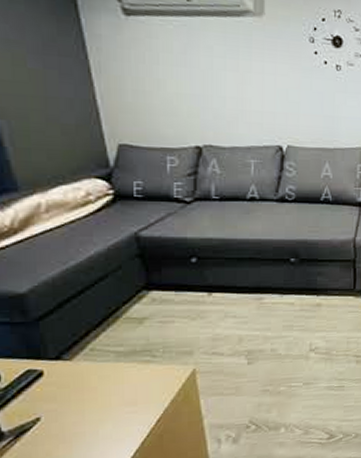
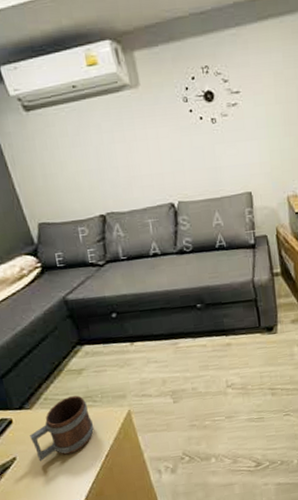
mug: none [64,348,148,424] -> present [30,395,94,462]

